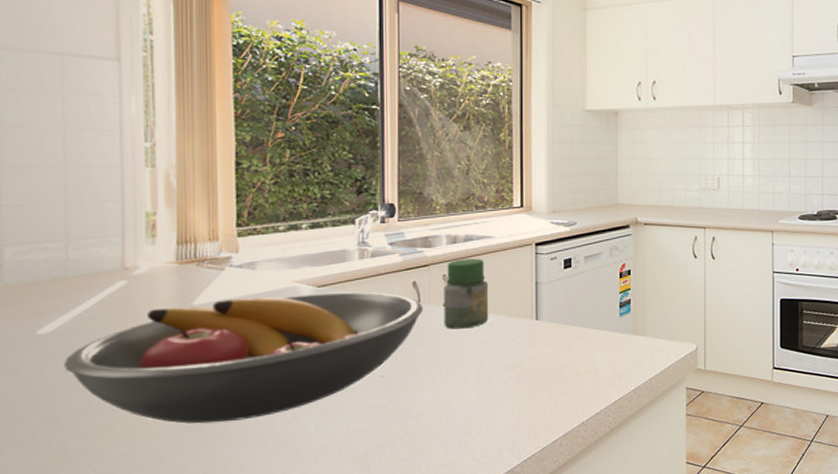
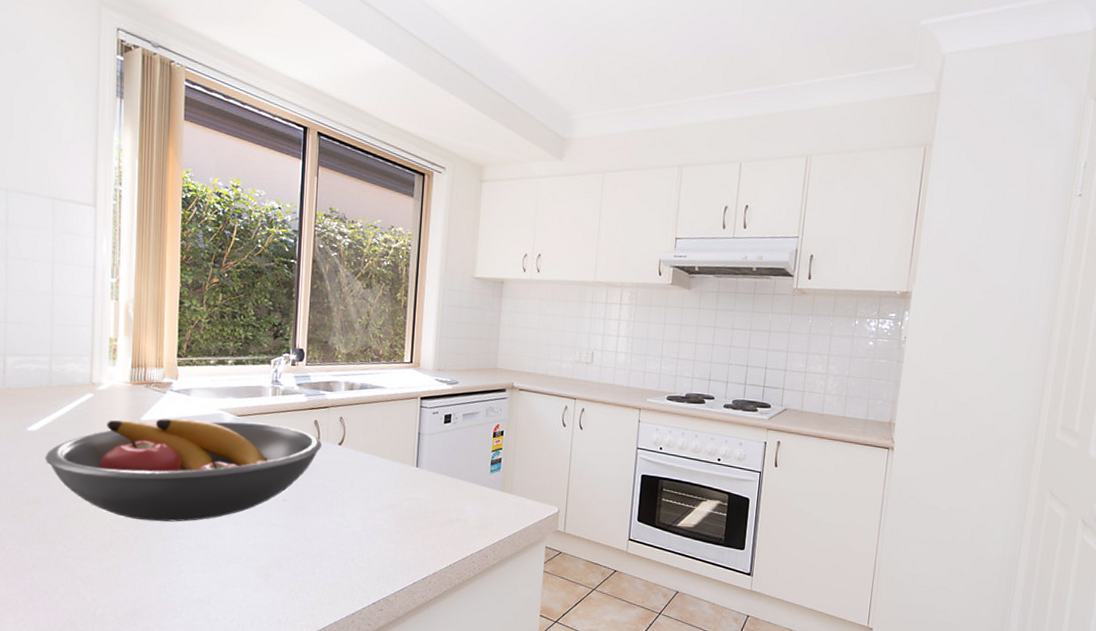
jar: present [443,258,489,329] -> none [338,404,378,468]

